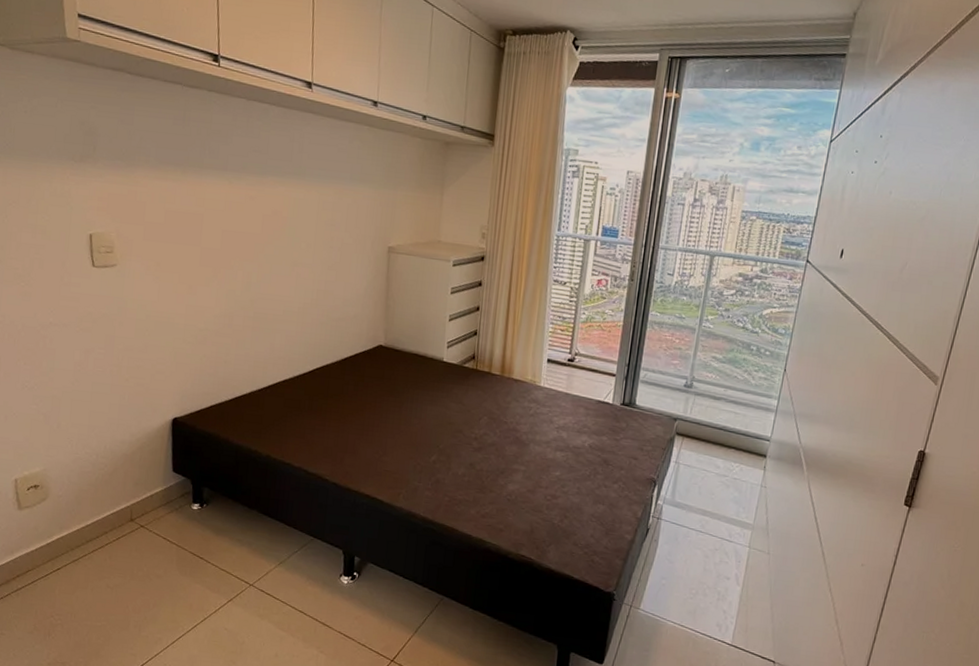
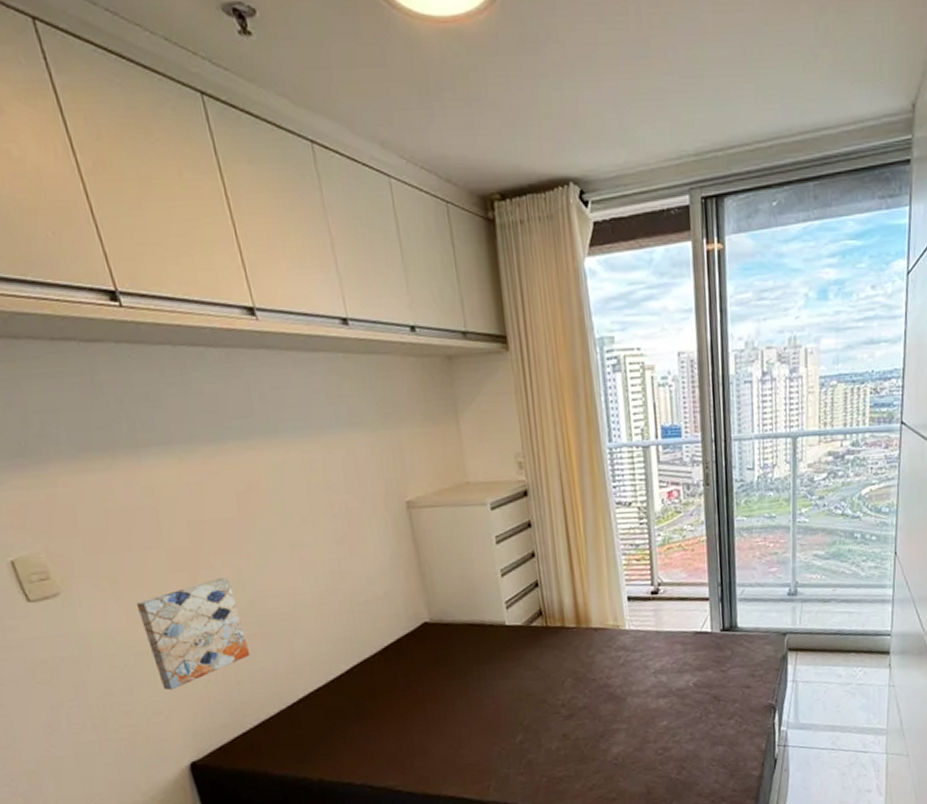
wall art: none [168,277,242,357] -> present [136,577,250,691]

